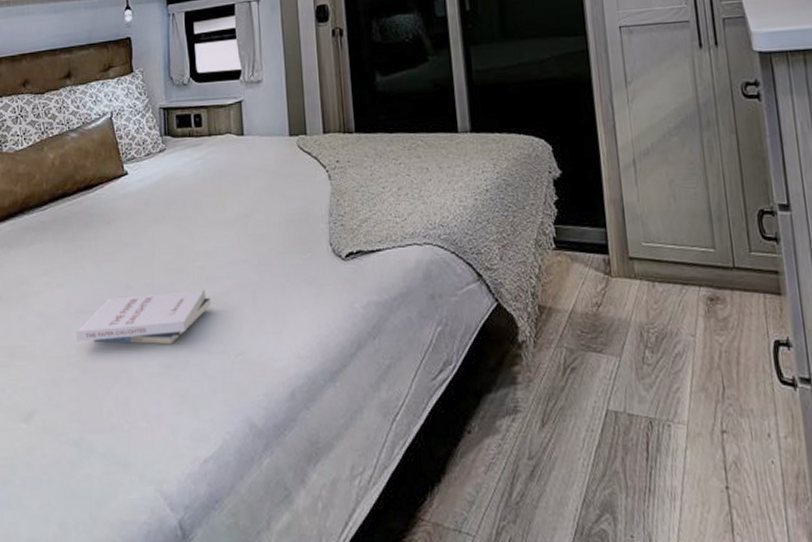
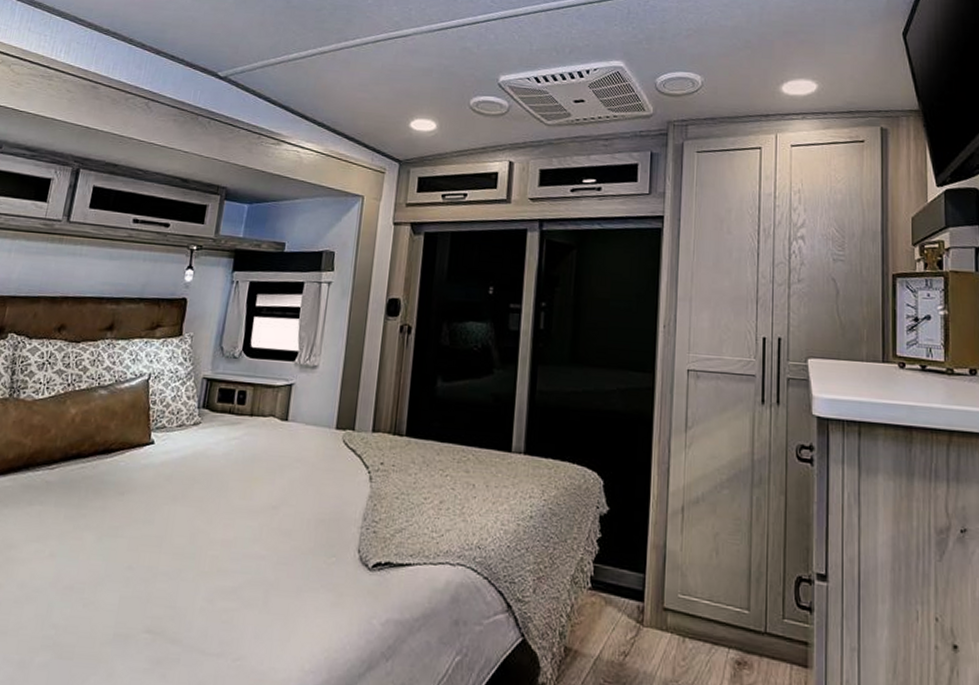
books: present [75,289,211,345] -> none [58,576,218,639]

